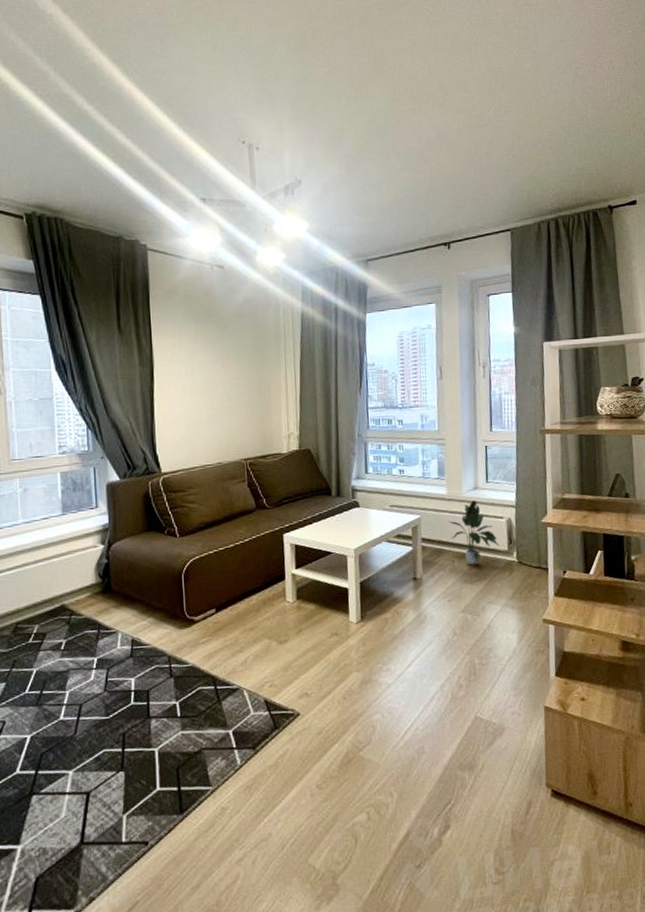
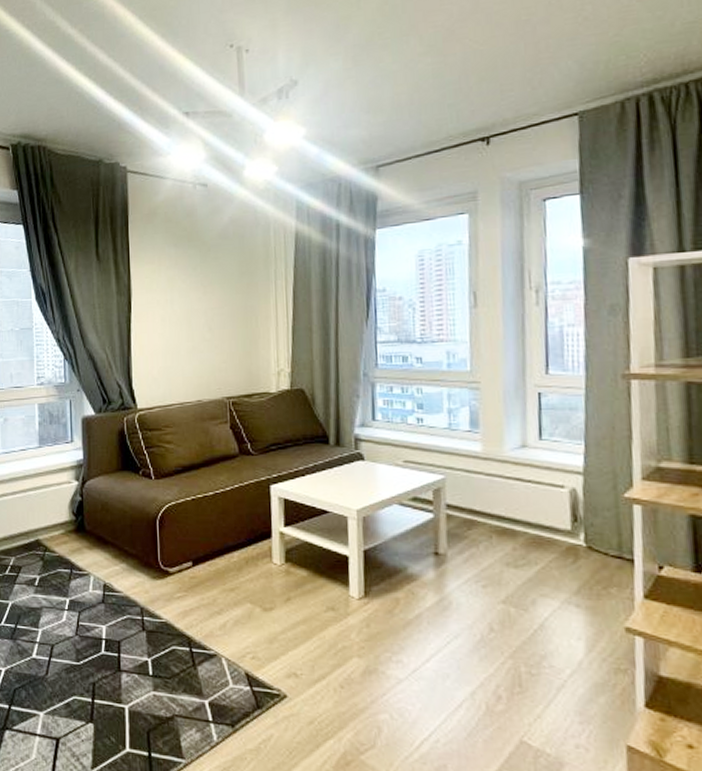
potted plant: present [448,500,499,565] -> none [483,462,558,545]

